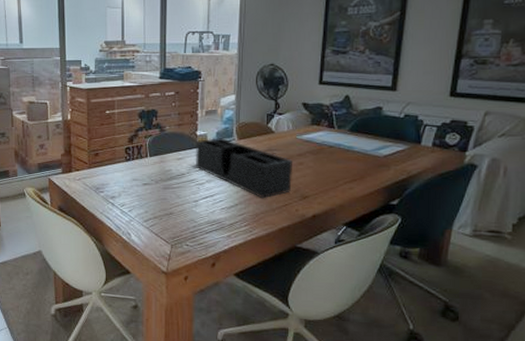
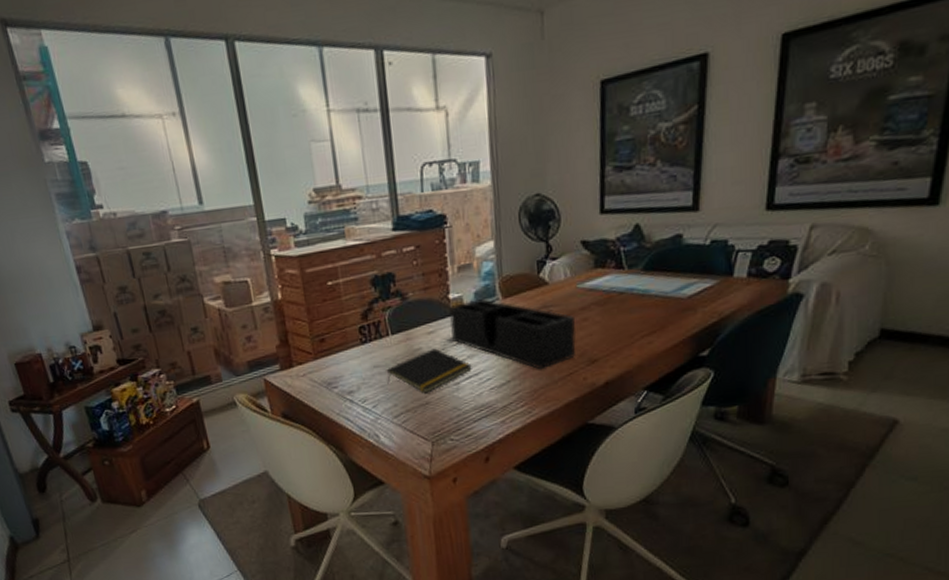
notepad: none [142,171,209,206] -> present [387,348,472,394]

